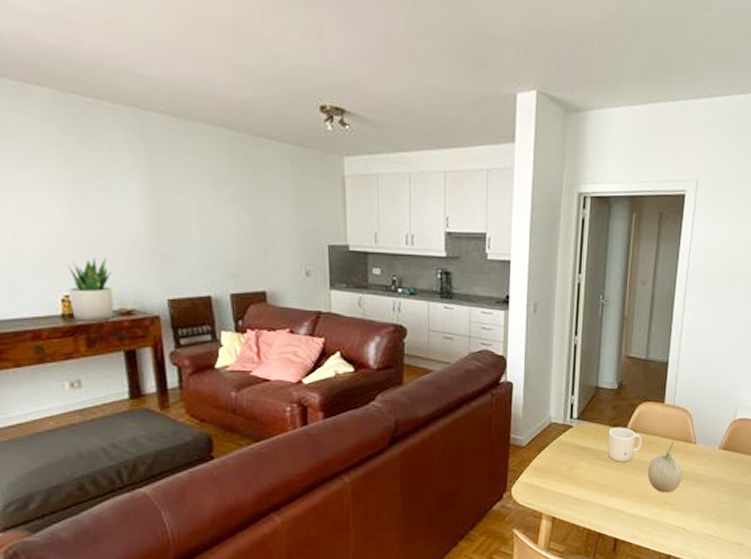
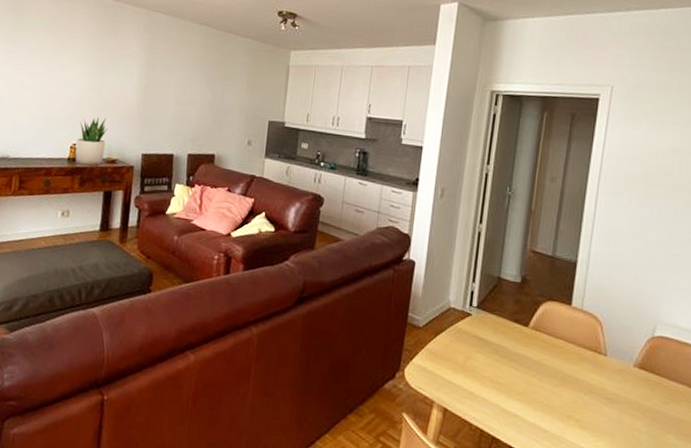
mug: present [607,427,643,462] -> none [506,322,546,363]
fruit: present [647,441,683,493] -> none [549,349,590,407]

